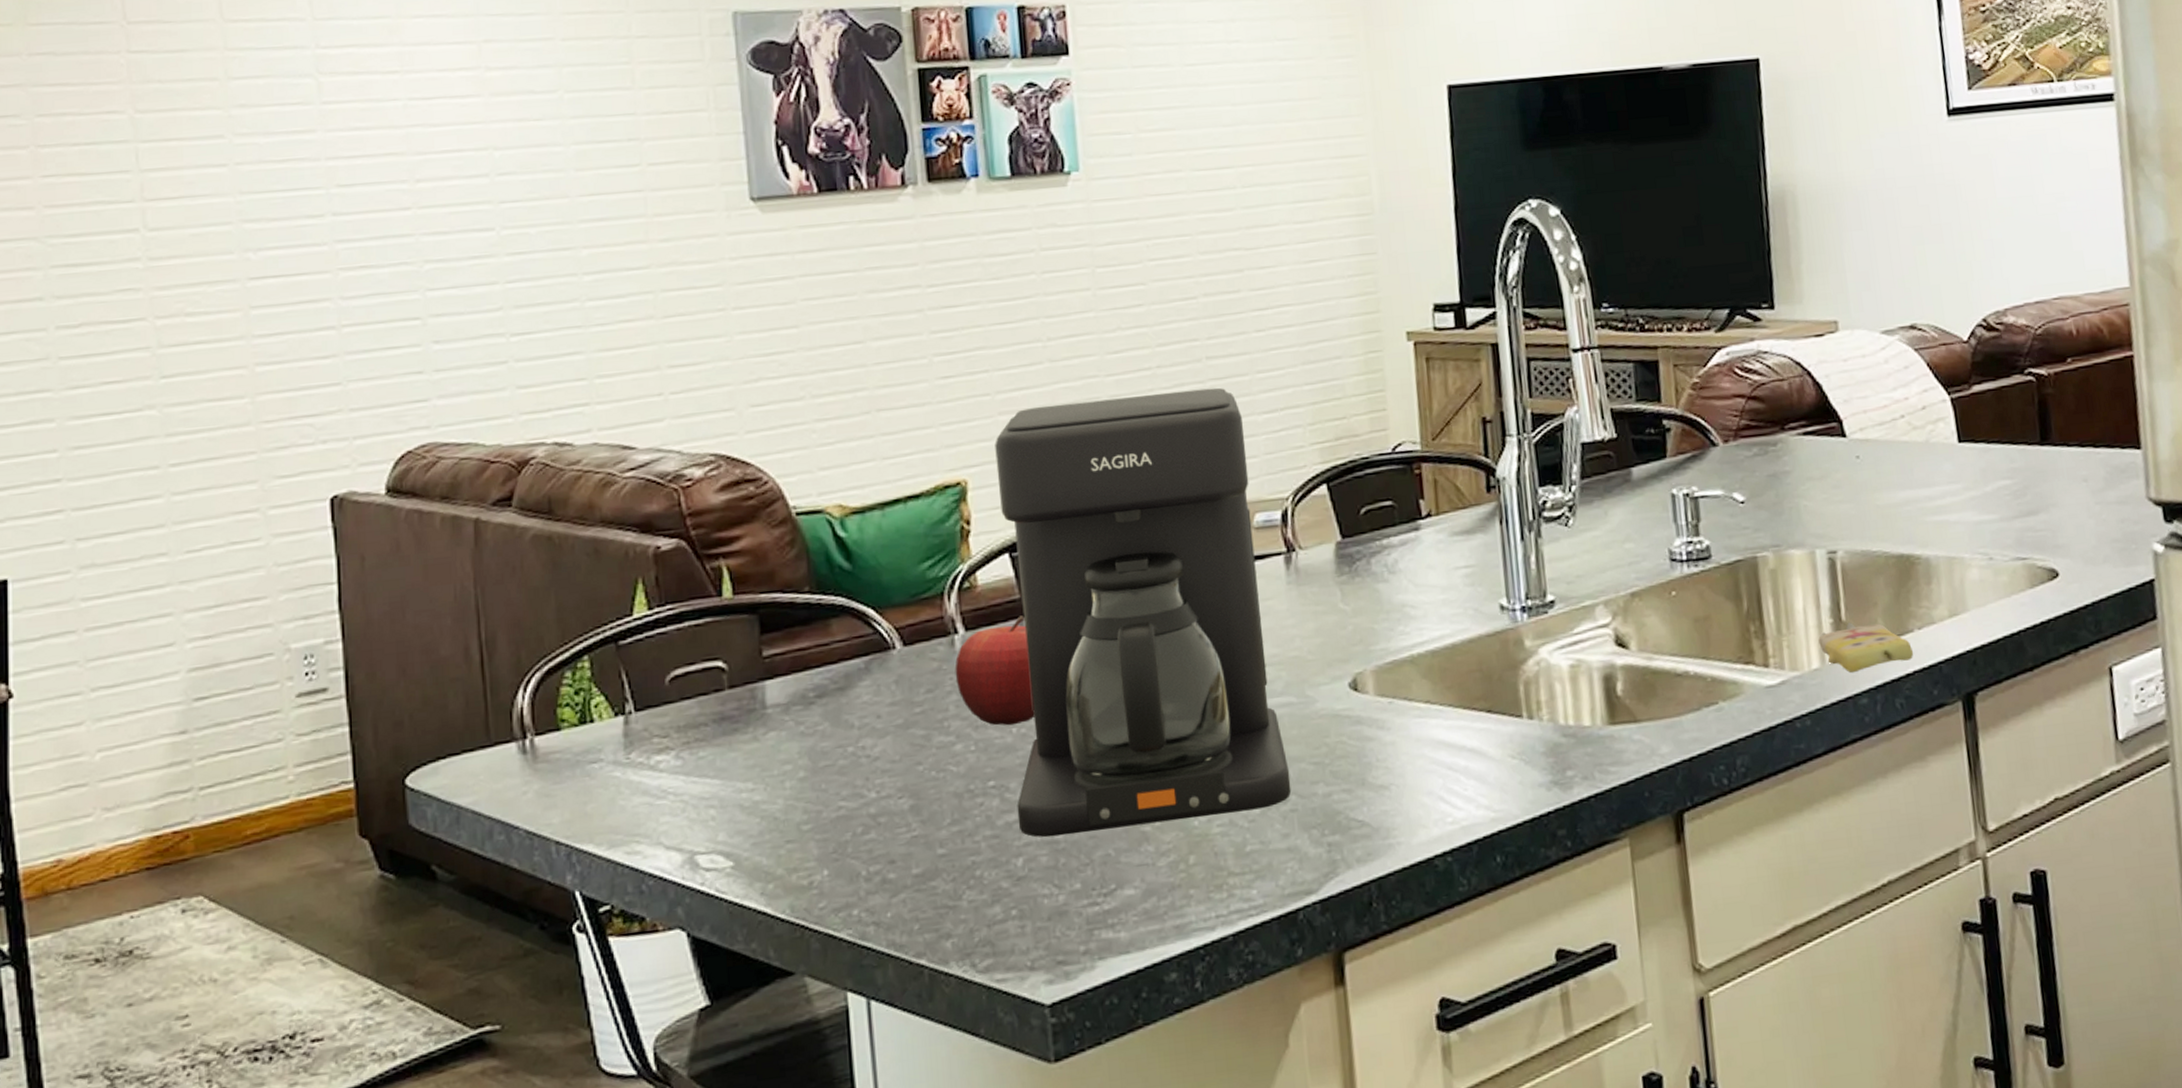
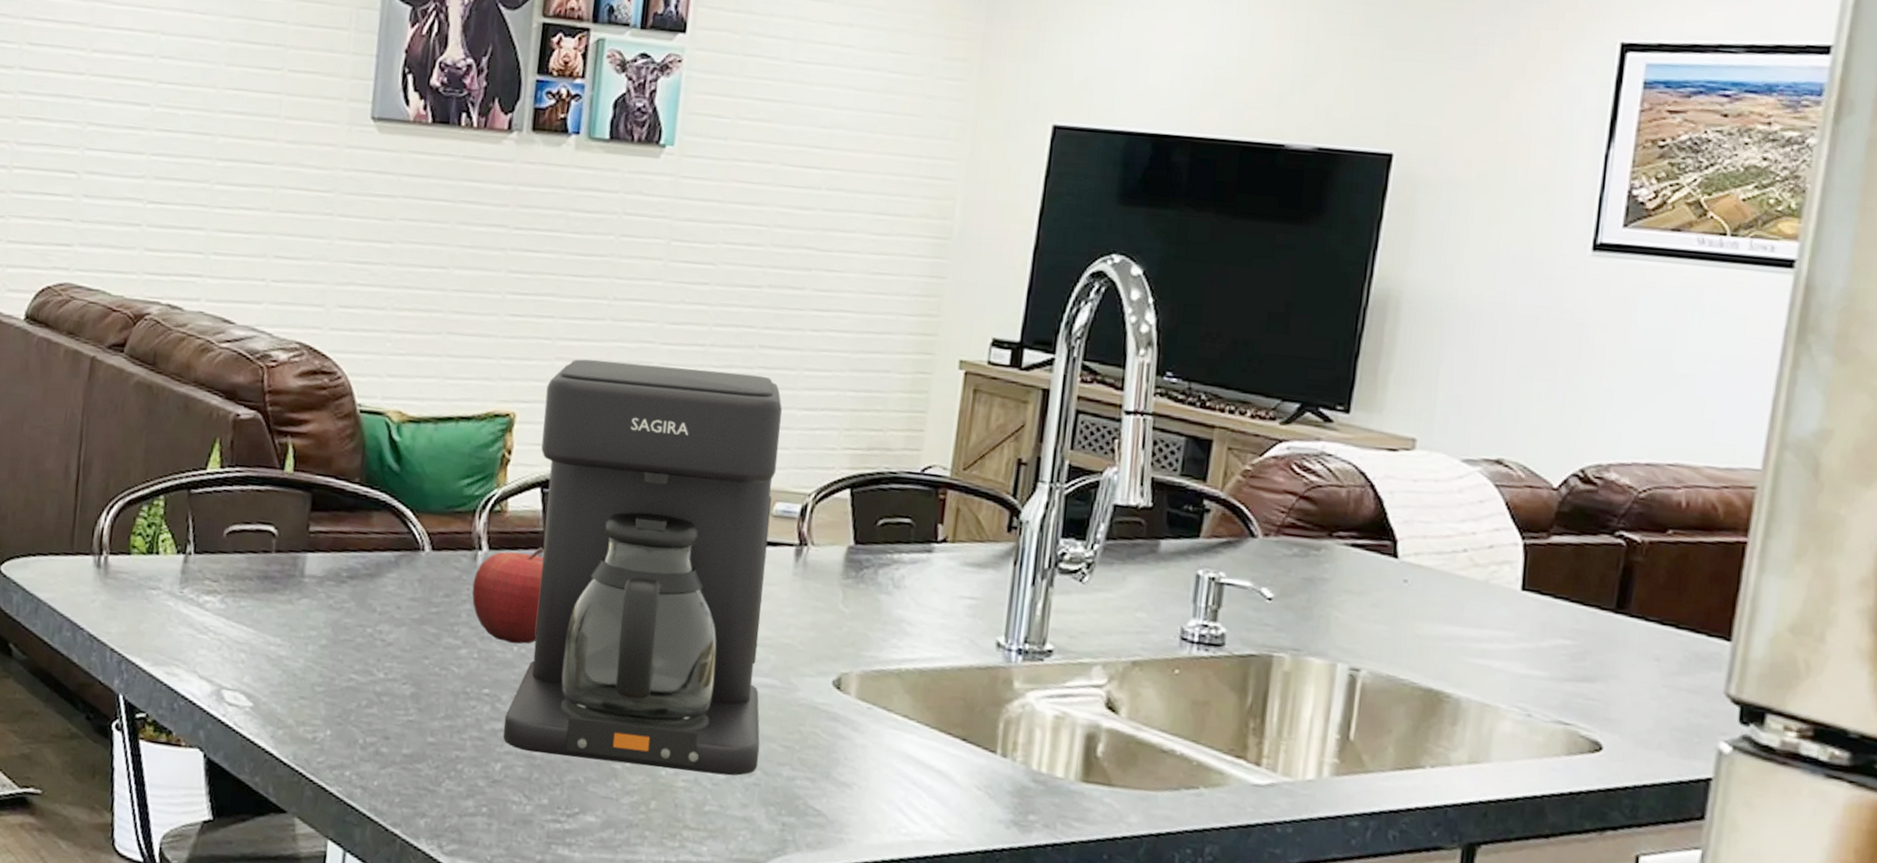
sponge: present [1818,622,1914,673] -> none [1319,743,1420,795]

